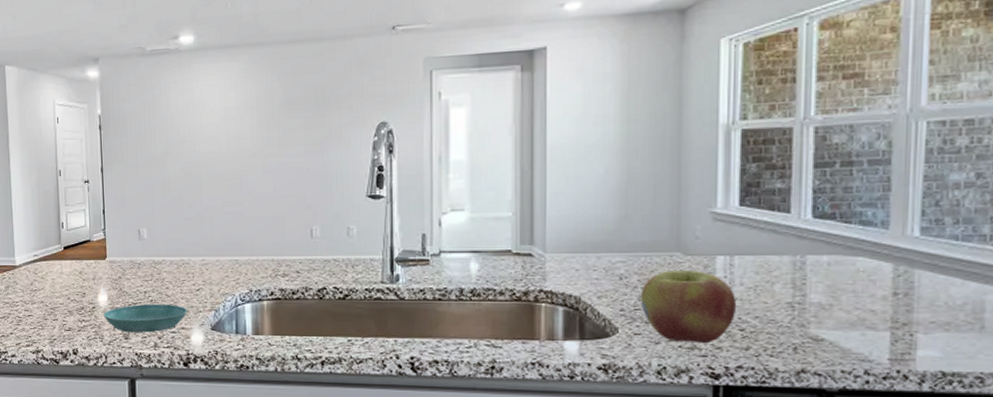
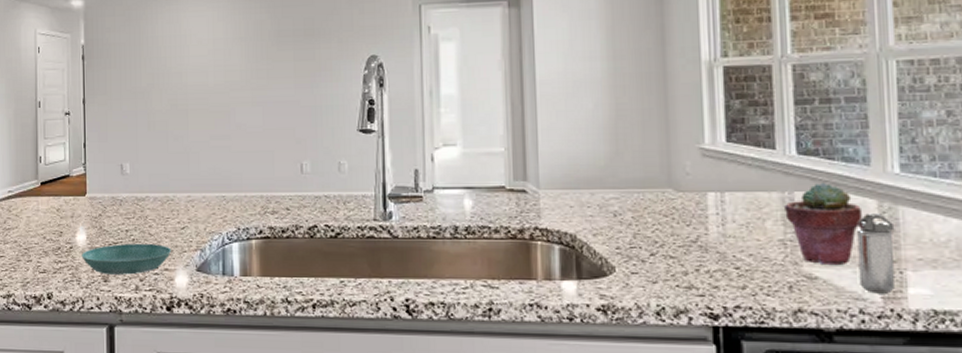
apple: present [640,269,737,344] -> none [635,206,731,283]
potted succulent: none [795,246,875,327] -> present [784,182,862,264]
shaker: none [867,277,909,356] -> present [857,214,895,294]

